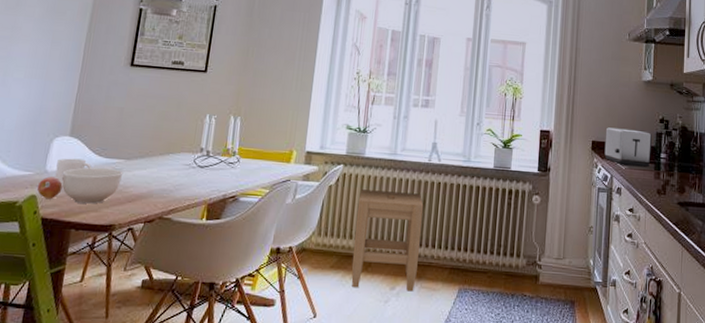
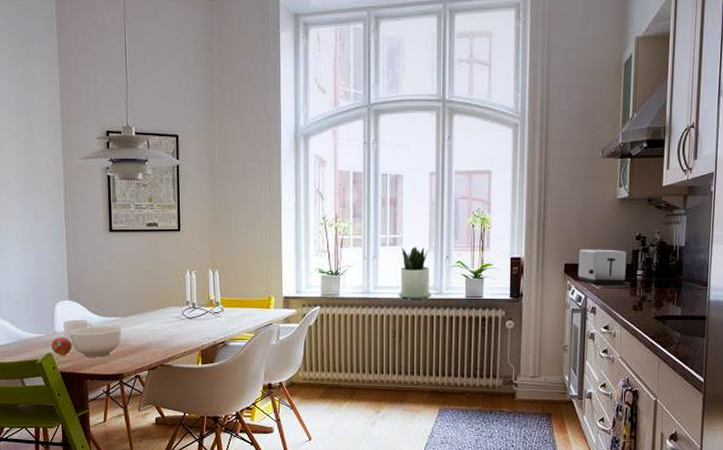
stool: present [351,189,424,292] -> none [337,327,400,414]
planter: none [425,110,461,166] -> present [398,246,433,299]

